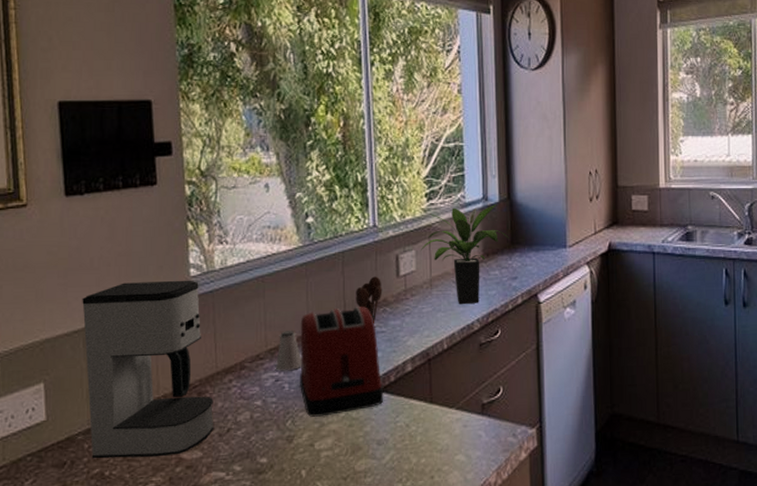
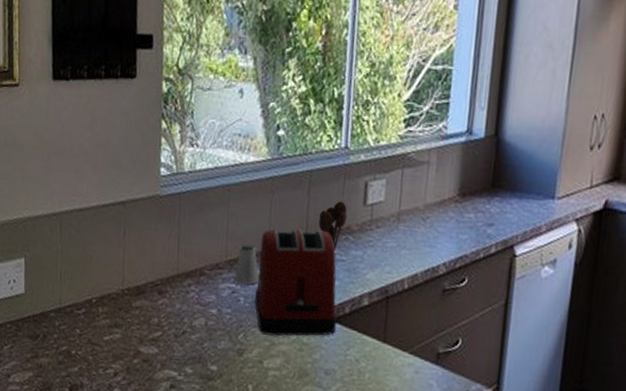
coffee maker: present [82,280,214,459] -> none [61,173,172,347]
potted plant: present [421,205,509,305] -> none [392,138,491,246]

